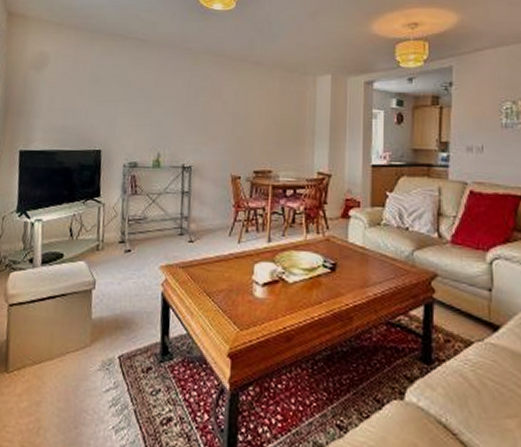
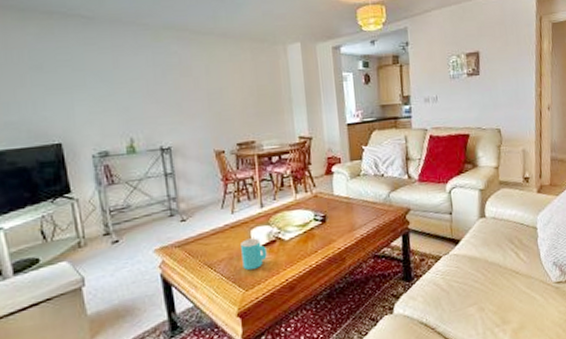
cup: none [241,273,268,309] -> present [241,237,267,271]

